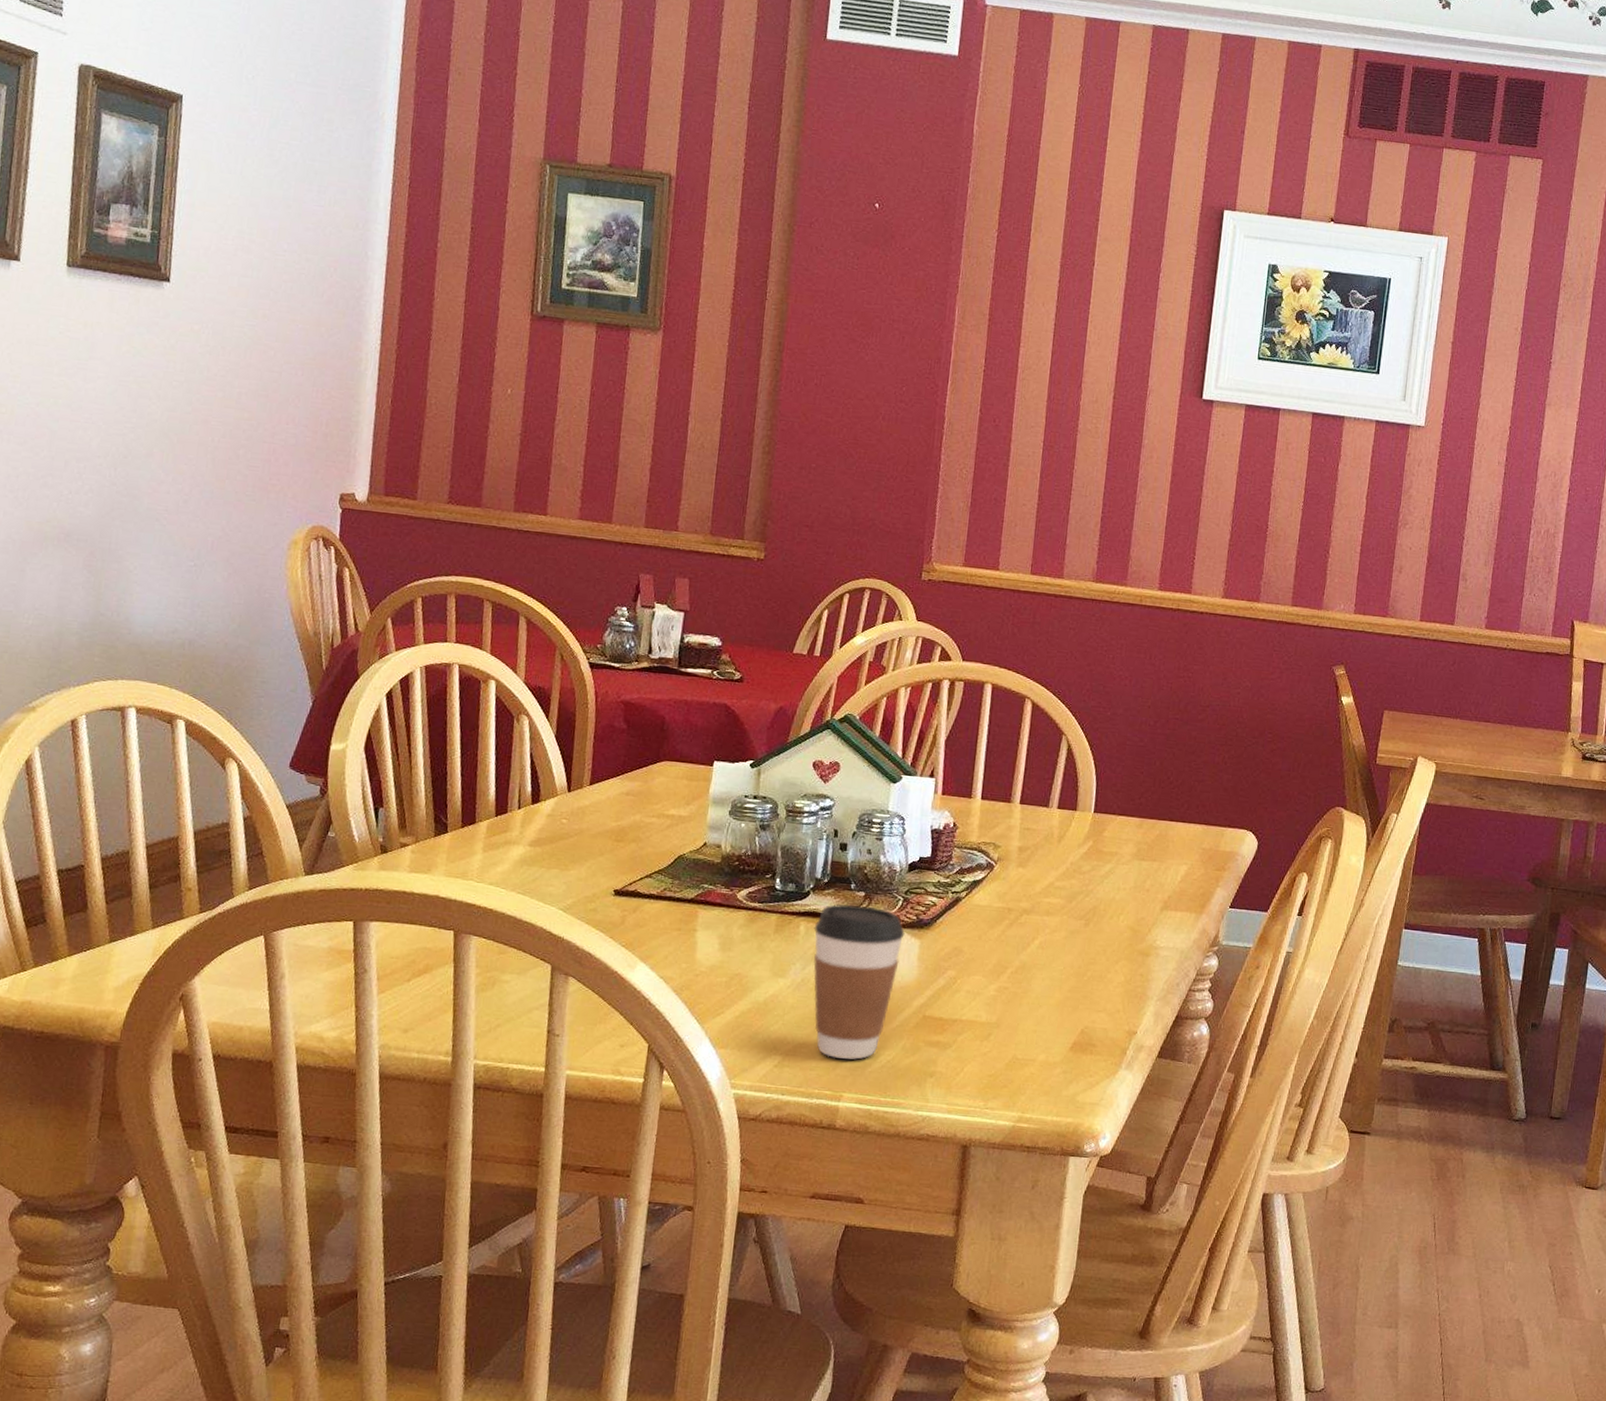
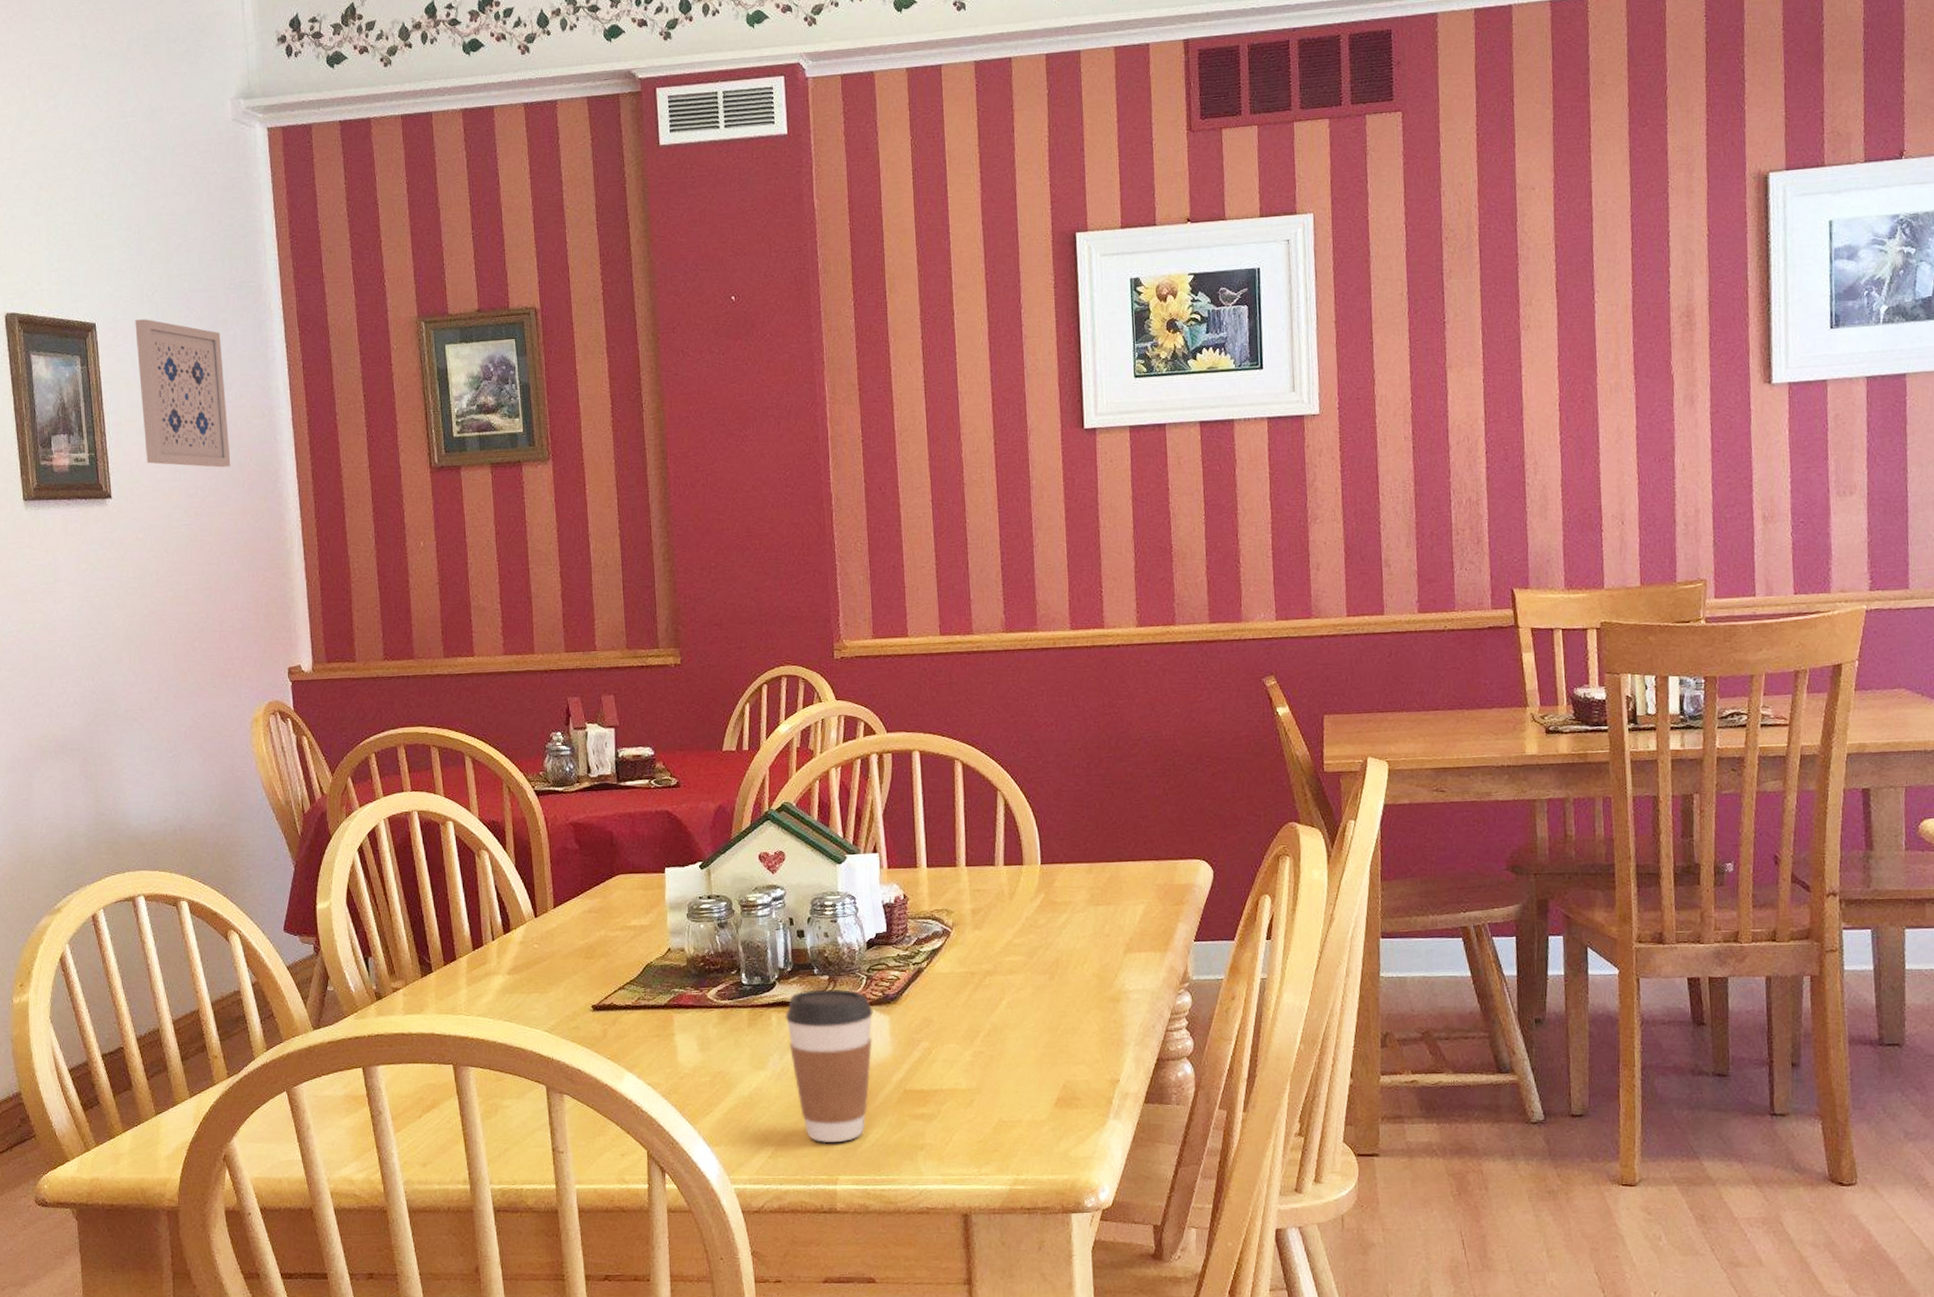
wall art: none [216,100,323,274] -> present [135,319,231,468]

